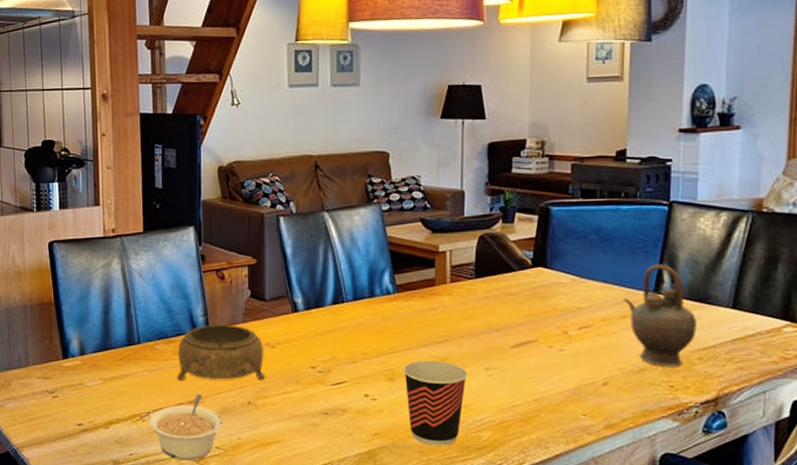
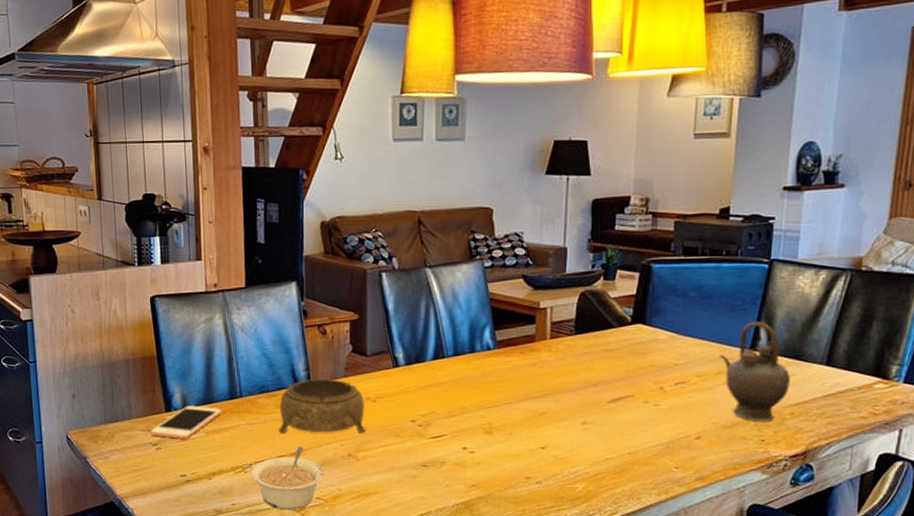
cell phone: none [47,352,119,388] -> present [150,406,222,440]
cup: present [403,361,468,446] -> none [501,415,565,497]

